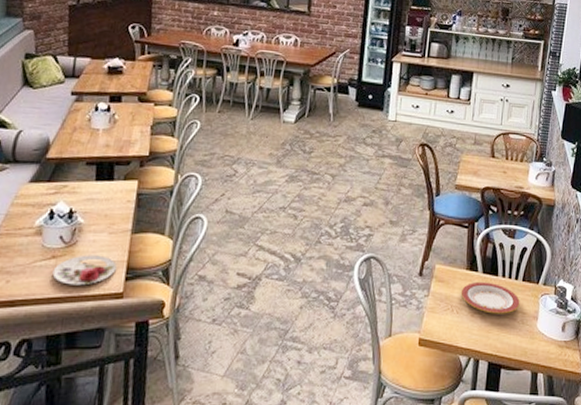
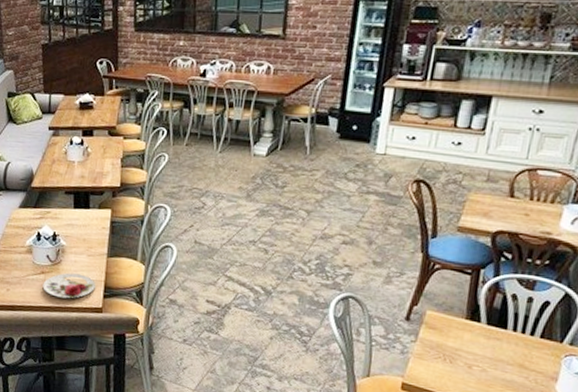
plate: present [460,281,520,314] -> none [456,332,535,371]

